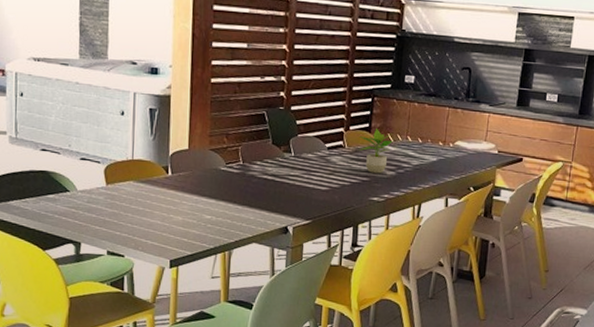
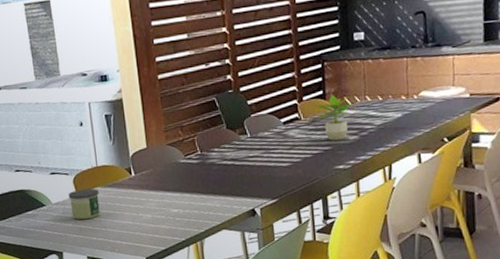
candle: none [96,180,131,213] -> present [68,188,100,220]

